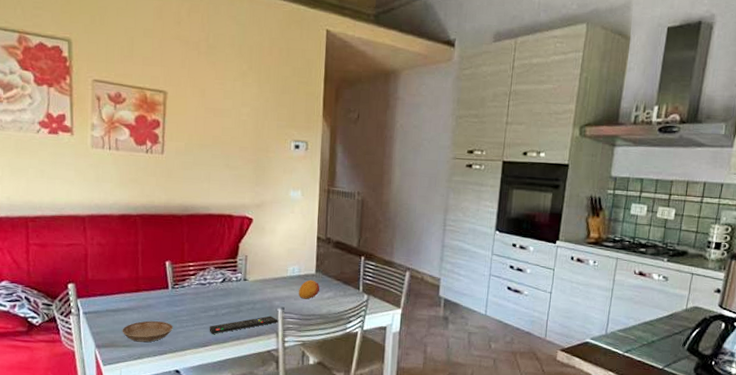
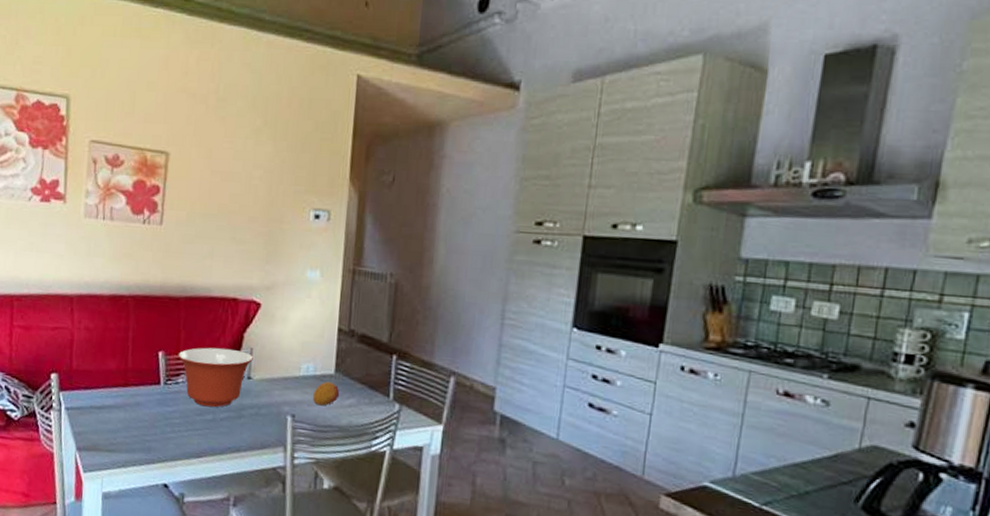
saucer: present [122,321,173,343] -> none [106,422,164,448]
mixing bowl: none [183,256,248,305] -> present [178,347,253,408]
remote control: present [209,315,278,334] -> none [204,424,287,443]

